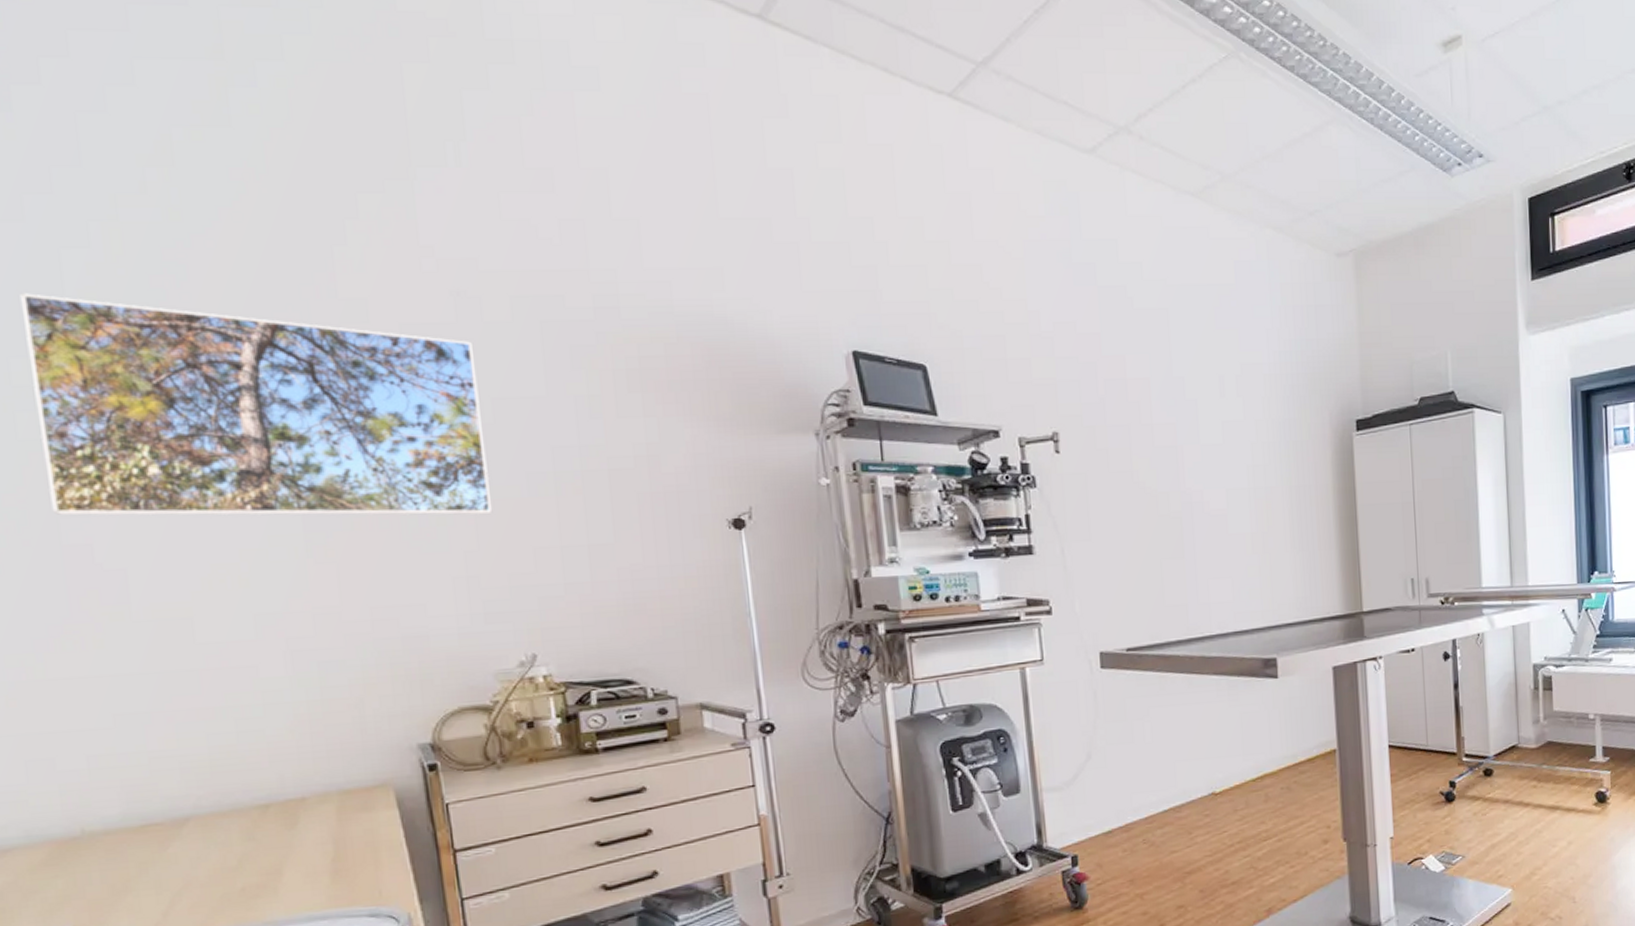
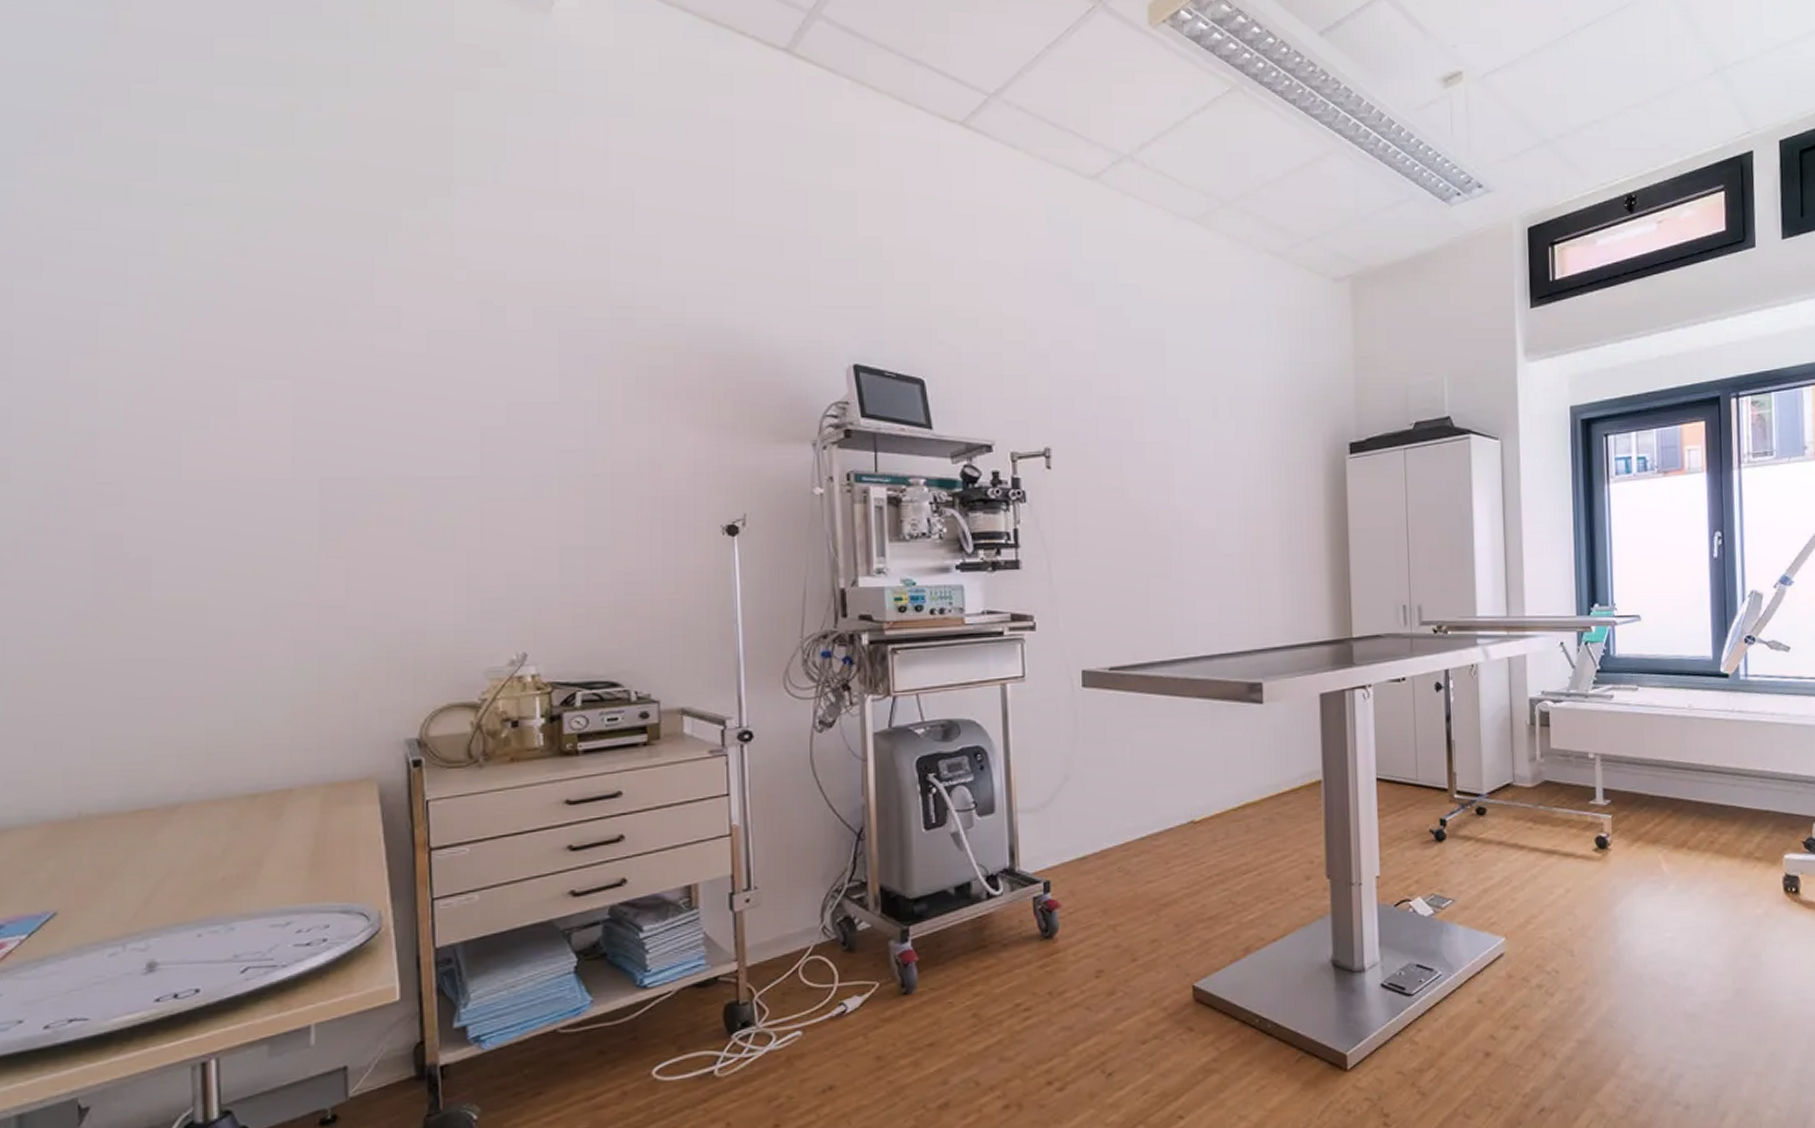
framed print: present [20,293,493,515] -> none [86,296,498,514]

